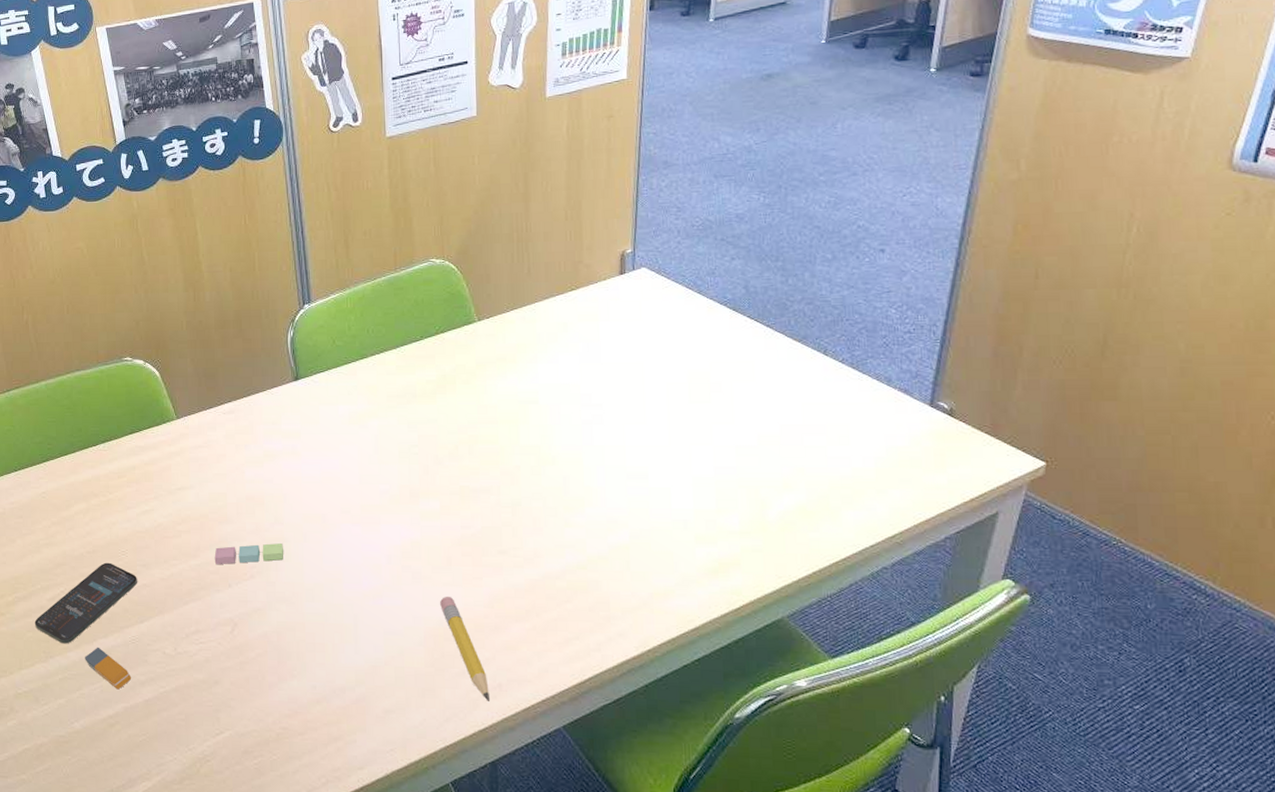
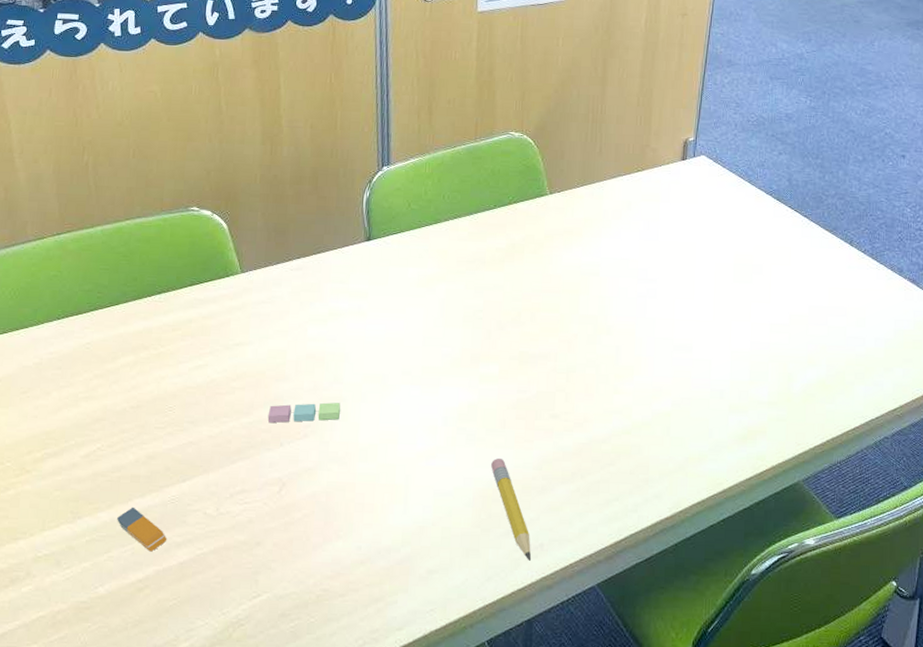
smartphone: present [34,562,137,644] -> none [63,418,183,504]

